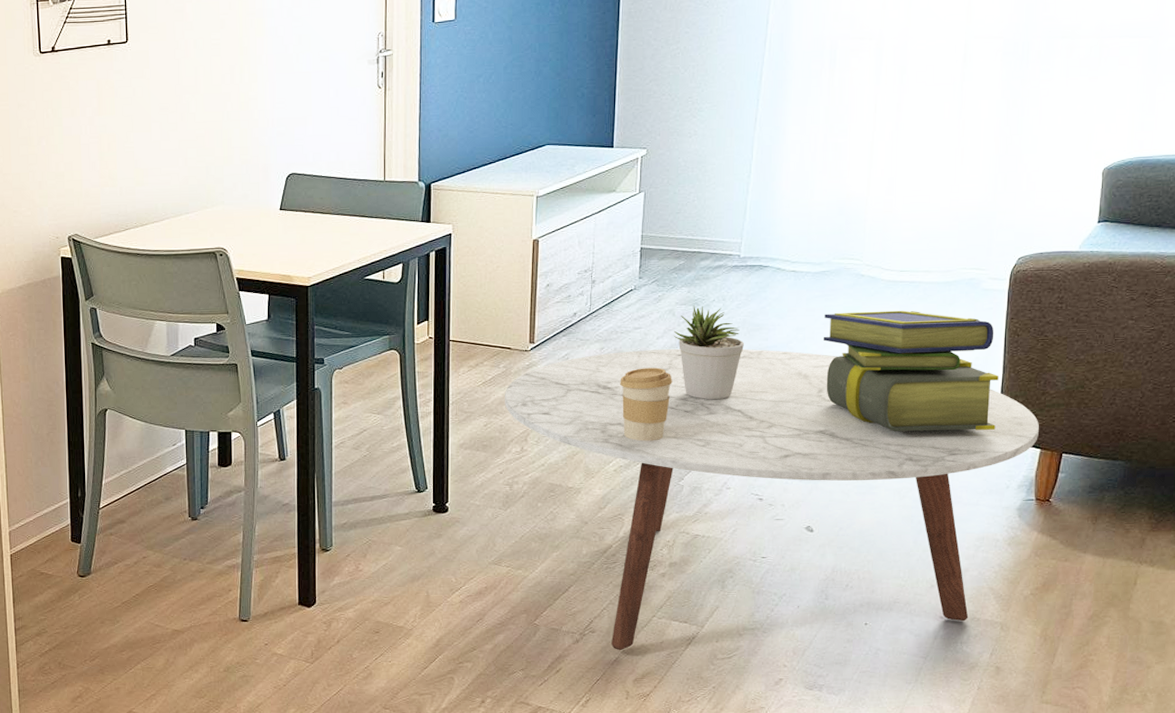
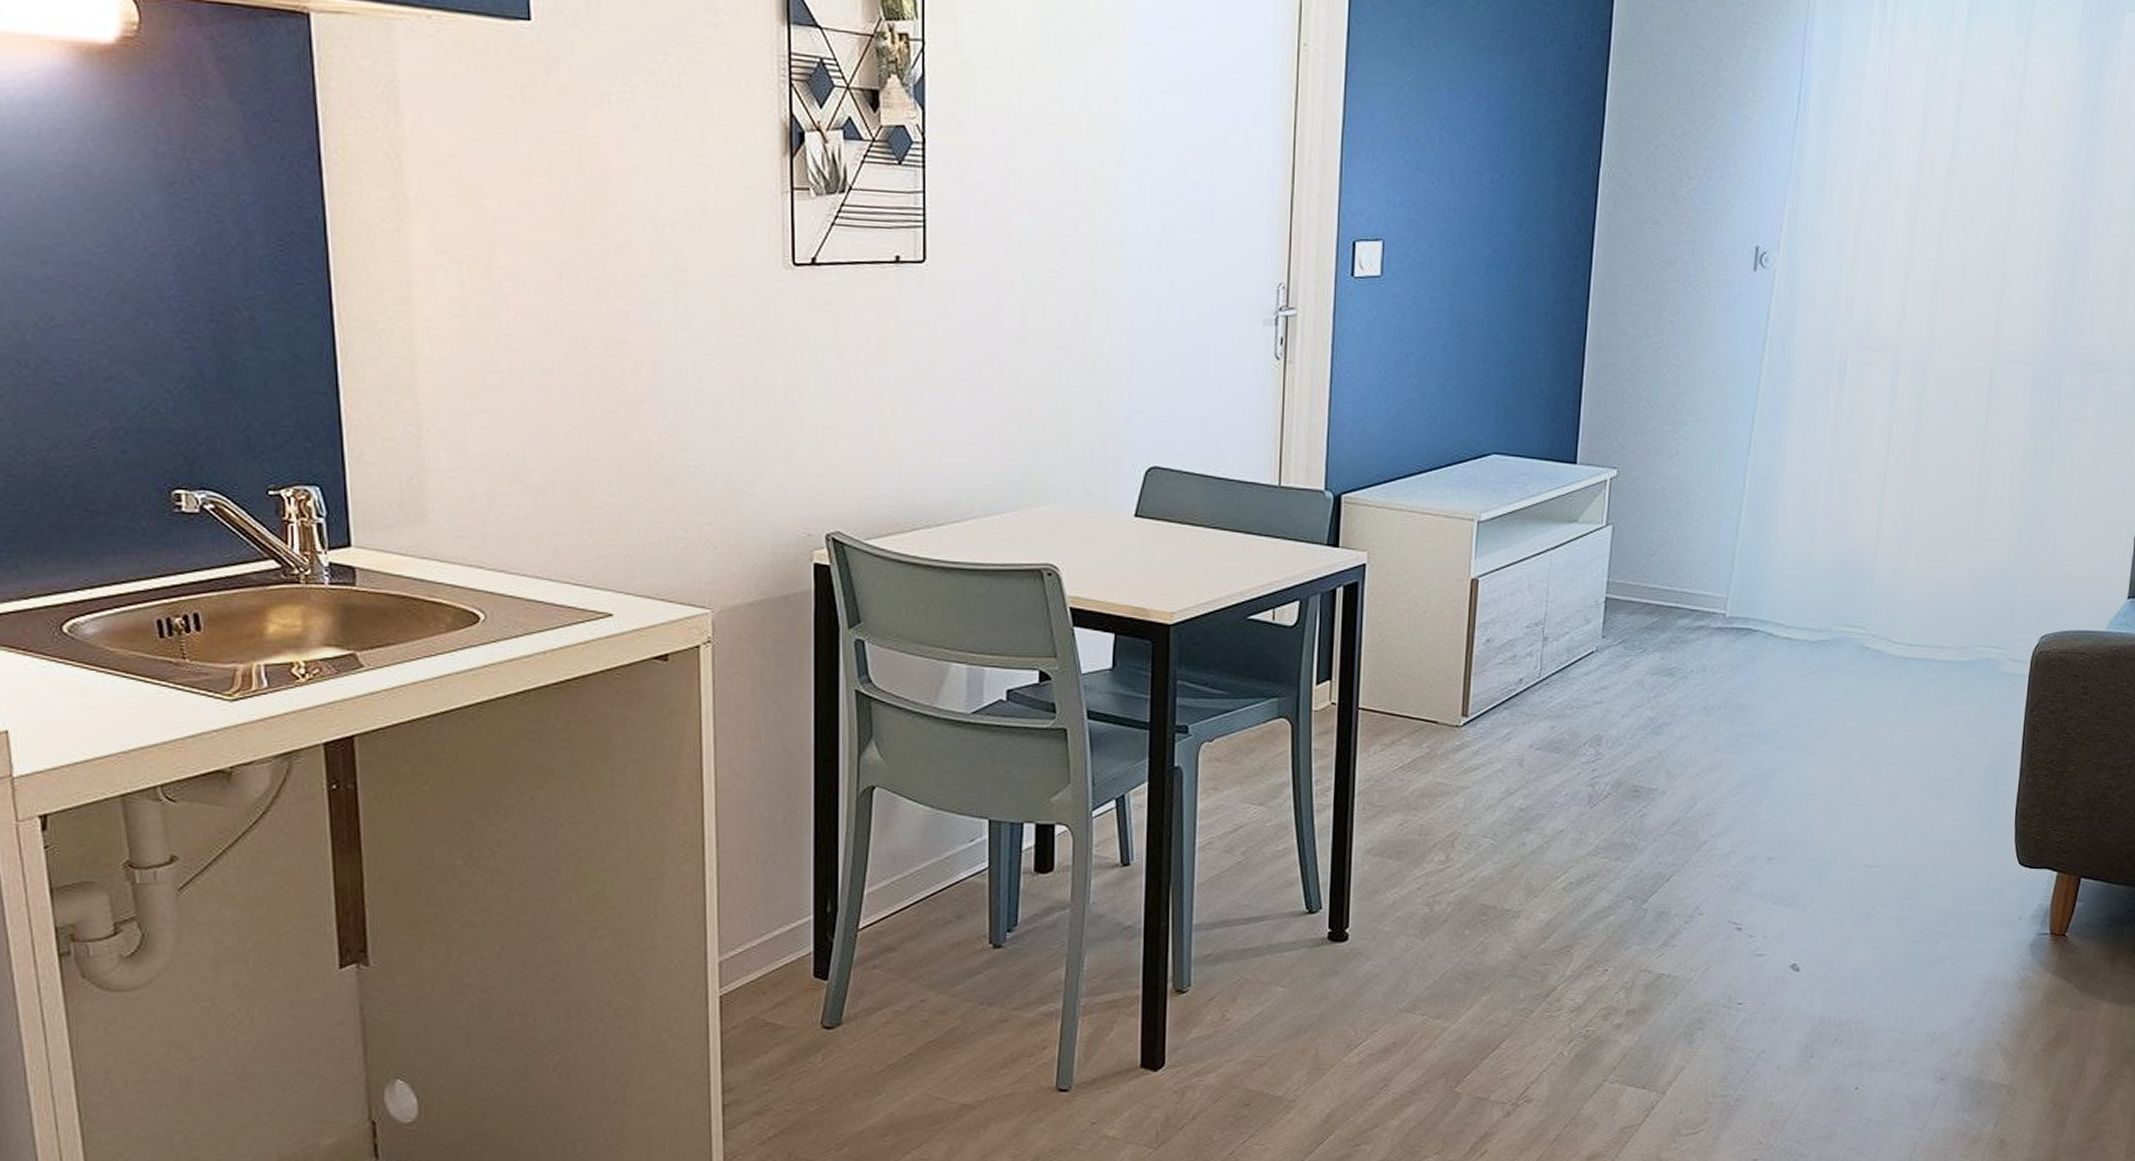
coffee table: present [505,348,1039,651] -> none [1427,731,2057,1126]
coffee cup: present [620,367,672,441] -> none [1574,755,1639,851]
potted plant: present [674,305,744,400] -> none [1642,676,1726,800]
stack of books: present [824,310,999,432] -> none [1820,693,2015,847]

